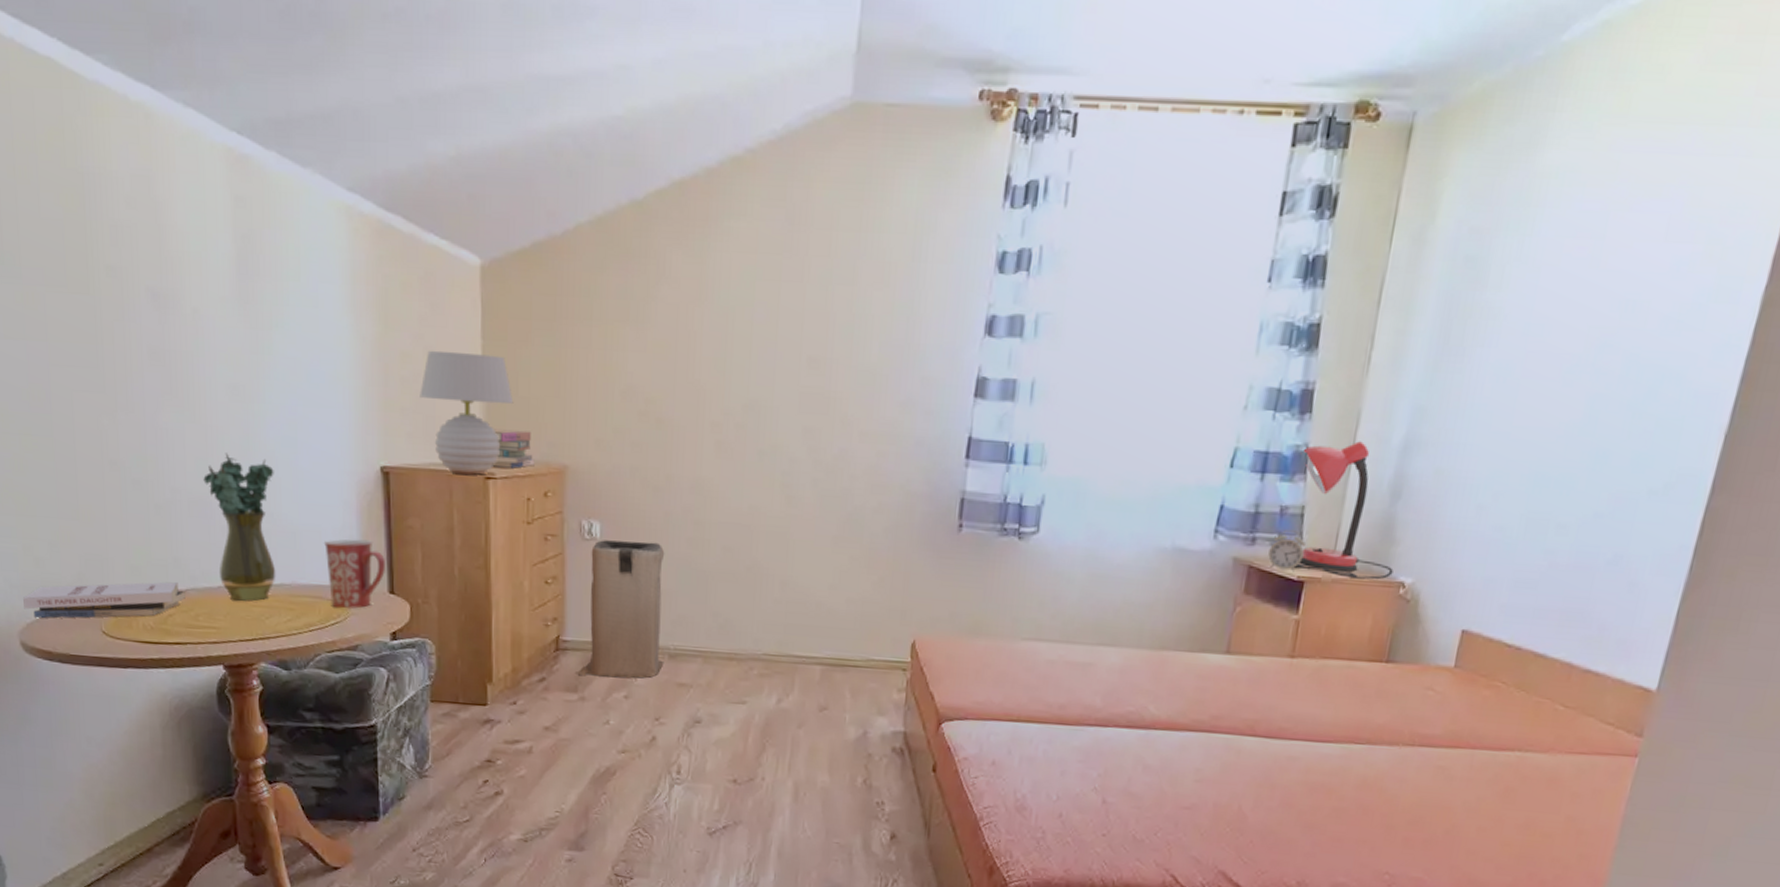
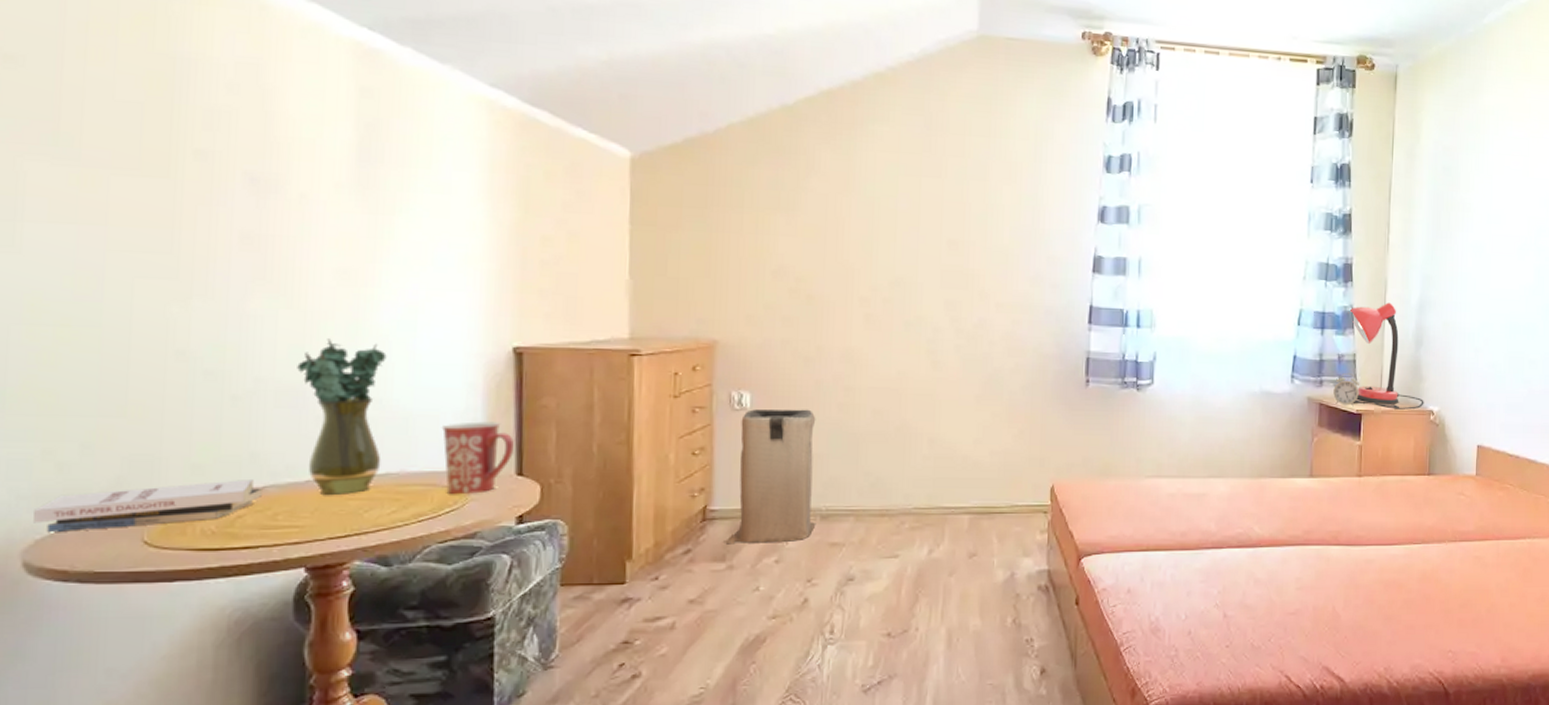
table lamp: present [420,350,514,475] -> none [560,234,662,352]
books: present [492,429,535,469] -> none [637,308,683,345]

